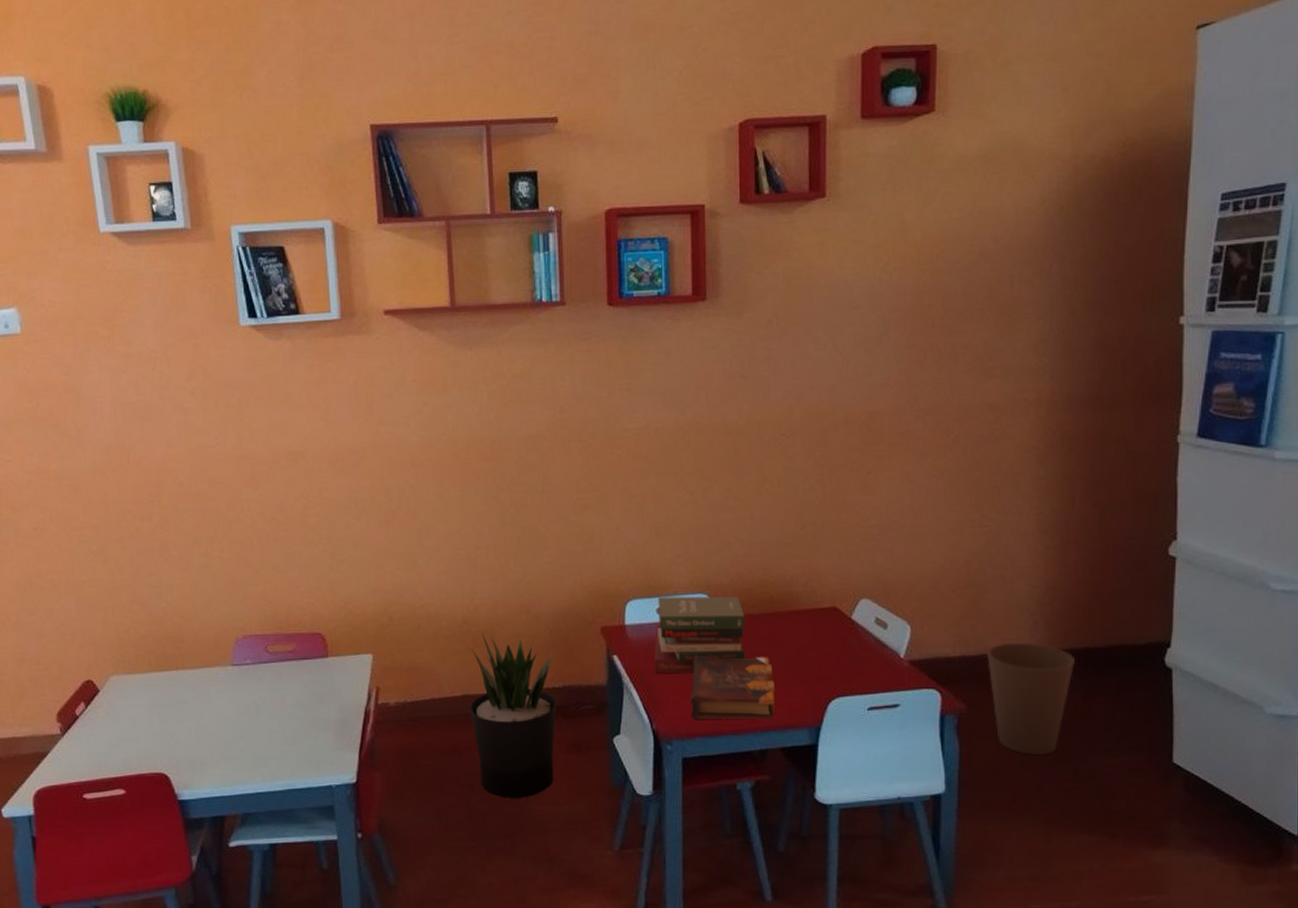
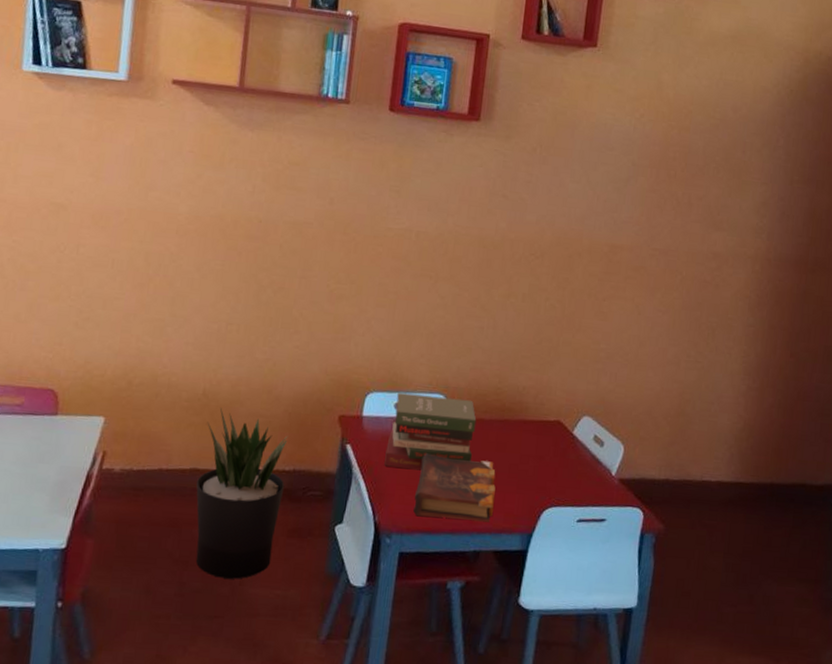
trash bin: present [986,642,1075,756] -> none [687,471,761,580]

